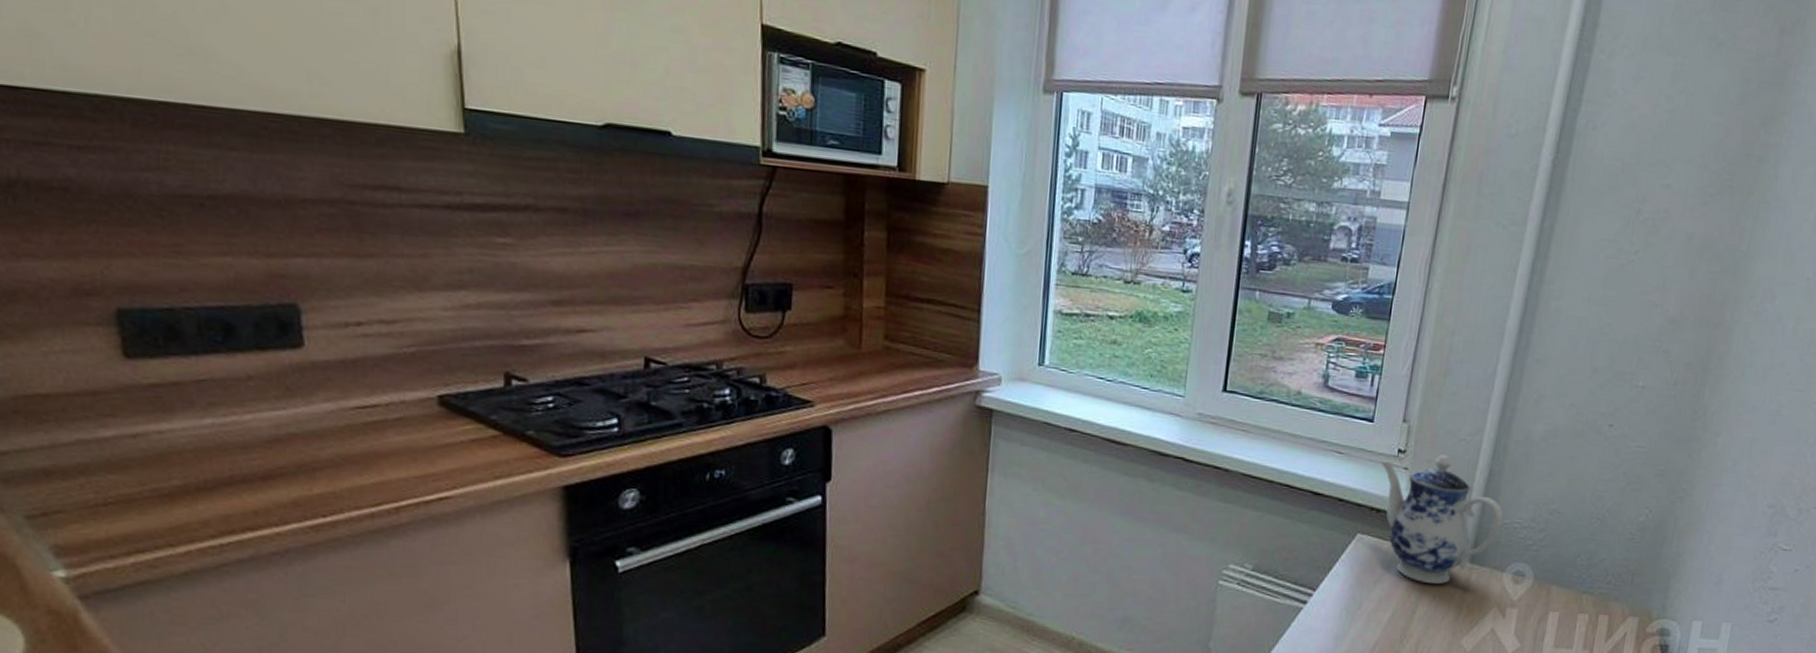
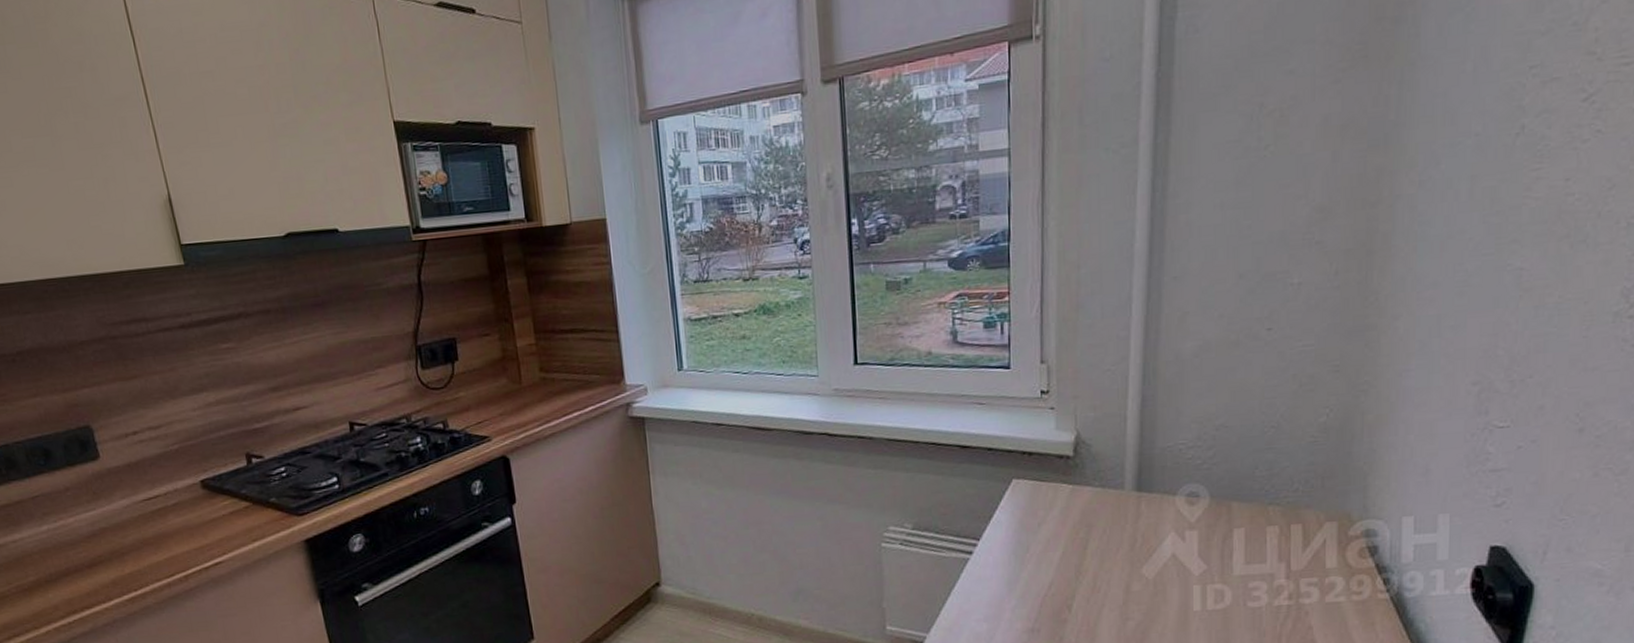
teapot: present [1382,455,1504,585] -> none [1026,388,1166,518]

